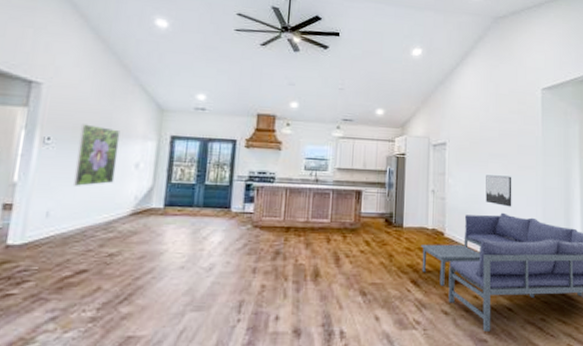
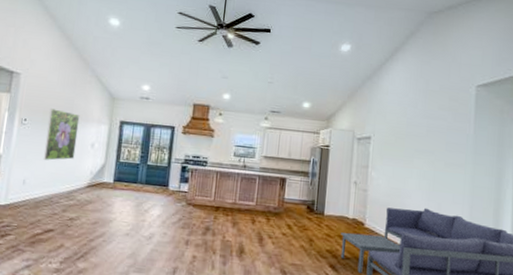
wall art: present [485,175,512,207] -> none [409,170,438,203]

